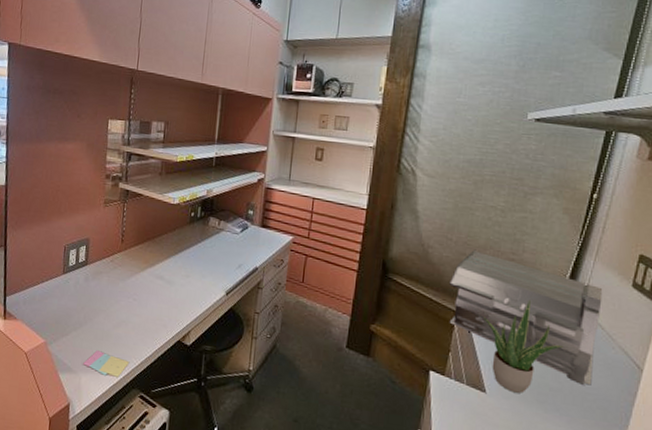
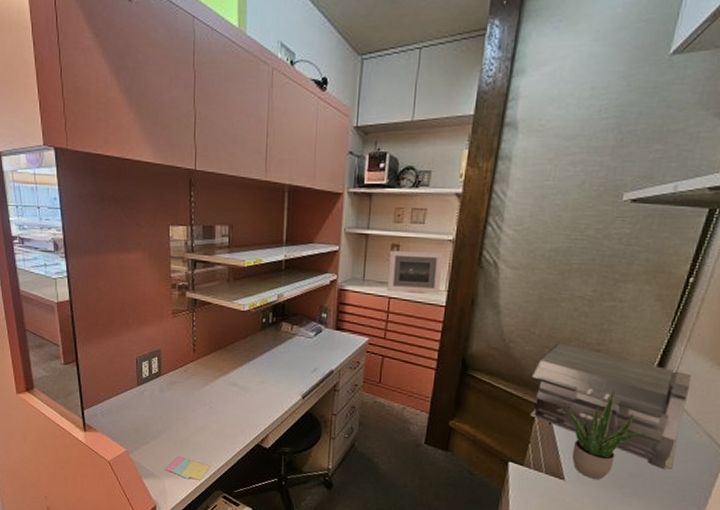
picture frame: none [311,153,364,197] -> present [386,250,442,294]

